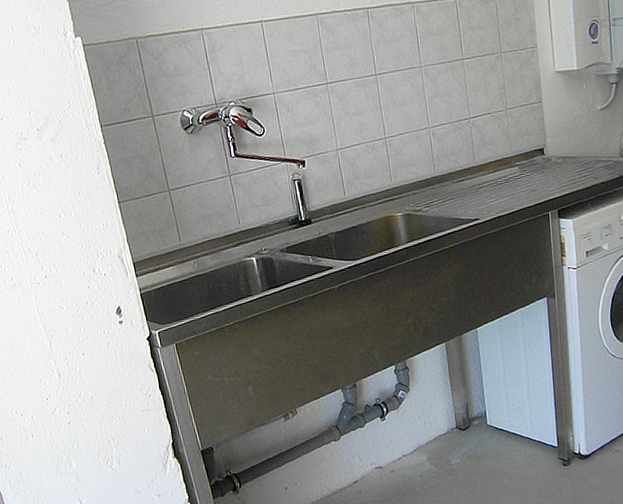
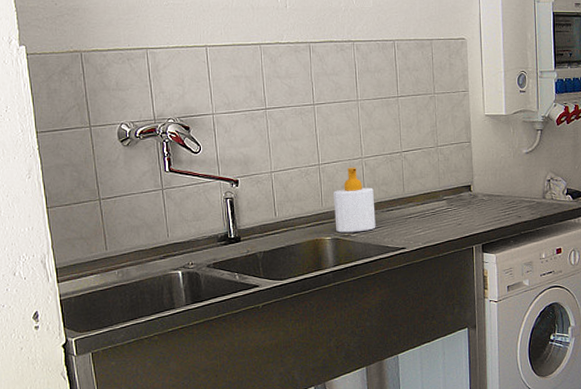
soap bottle: none [402,138,448,208] -> present [334,167,376,233]

